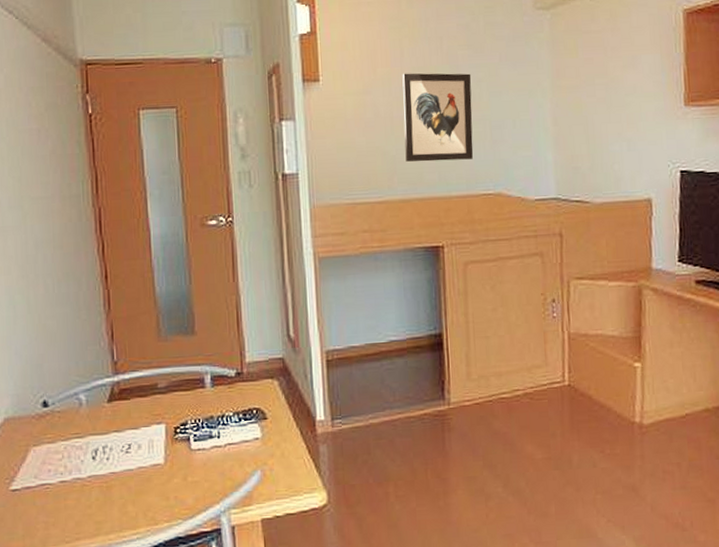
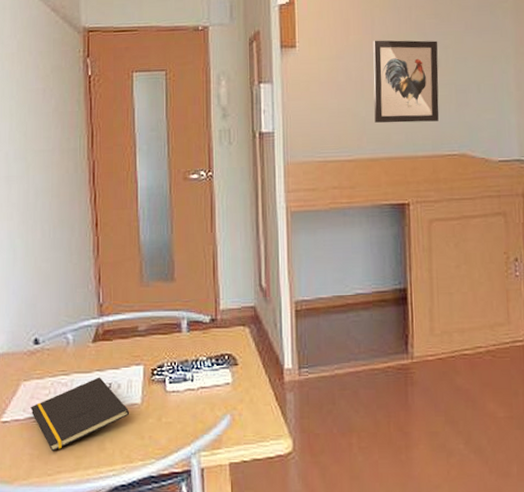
notepad: none [42,438,153,518] -> present [30,377,130,452]

